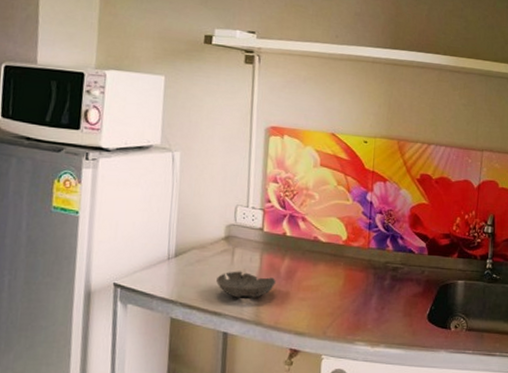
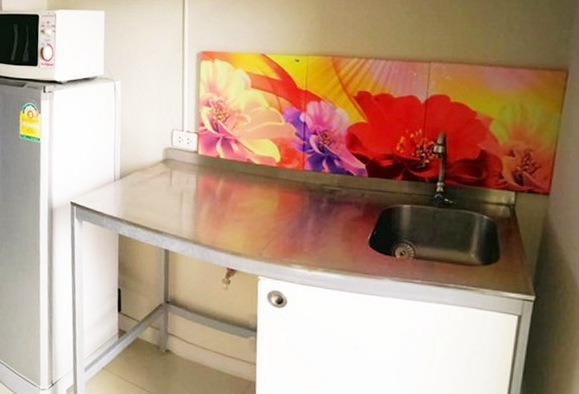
bowl: present [216,271,276,298] -> none [157,192,212,218]

